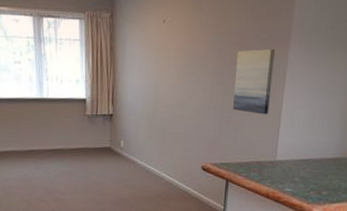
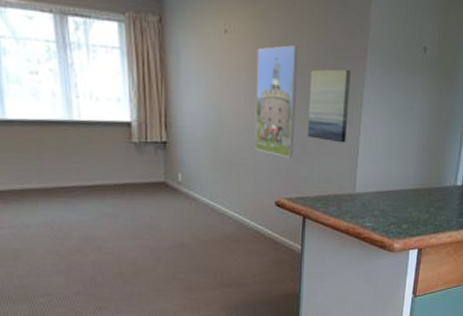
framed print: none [186,30,226,129] -> present [255,45,298,158]

